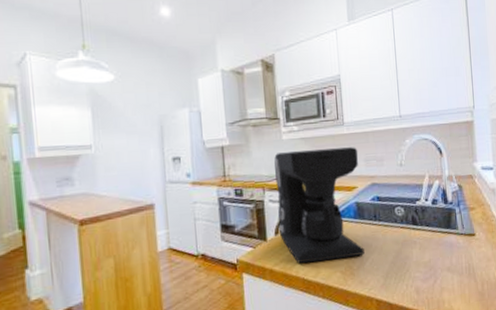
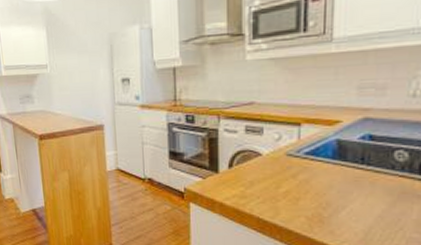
coffee maker: present [274,147,365,264] -> none [233,70,349,203]

